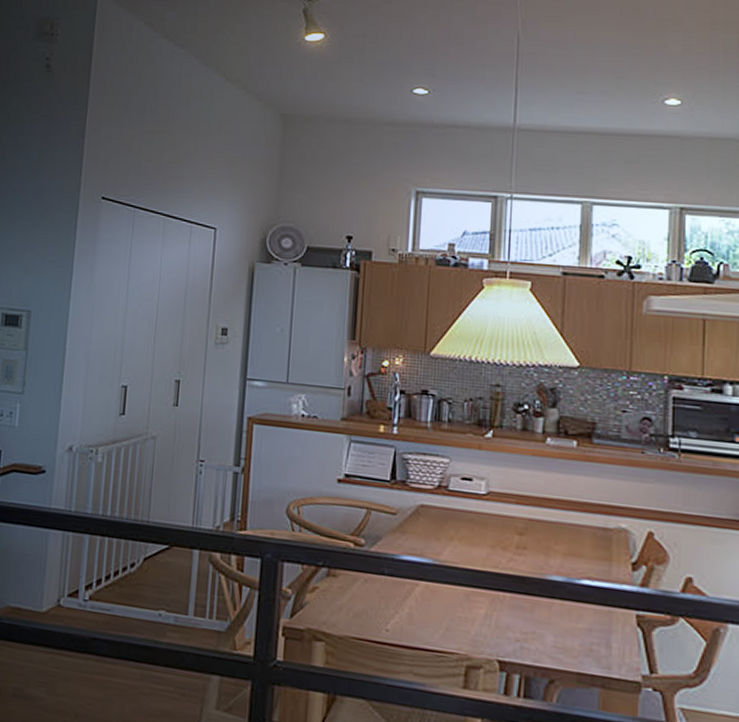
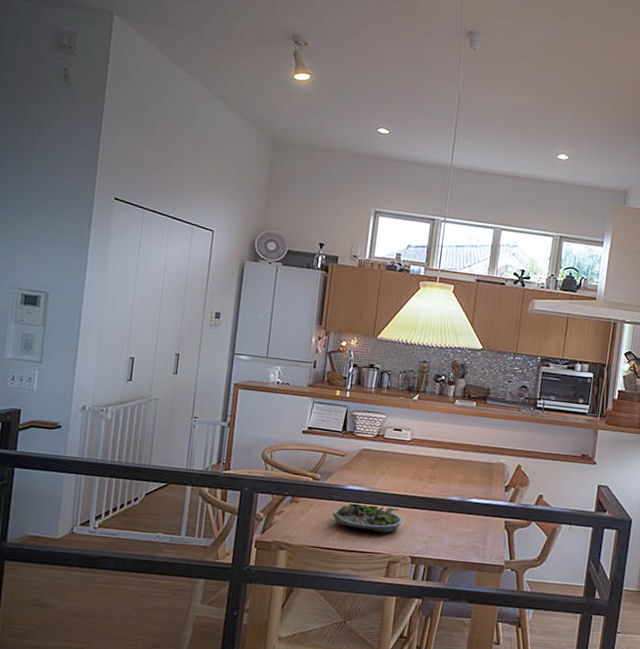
succulent planter: none [384,578,484,626] -> present [332,502,403,534]

